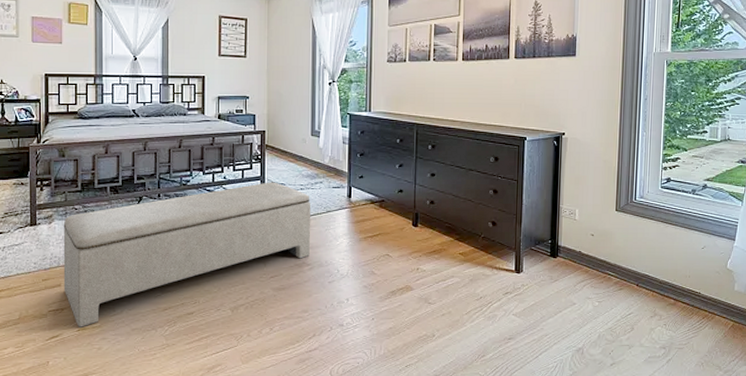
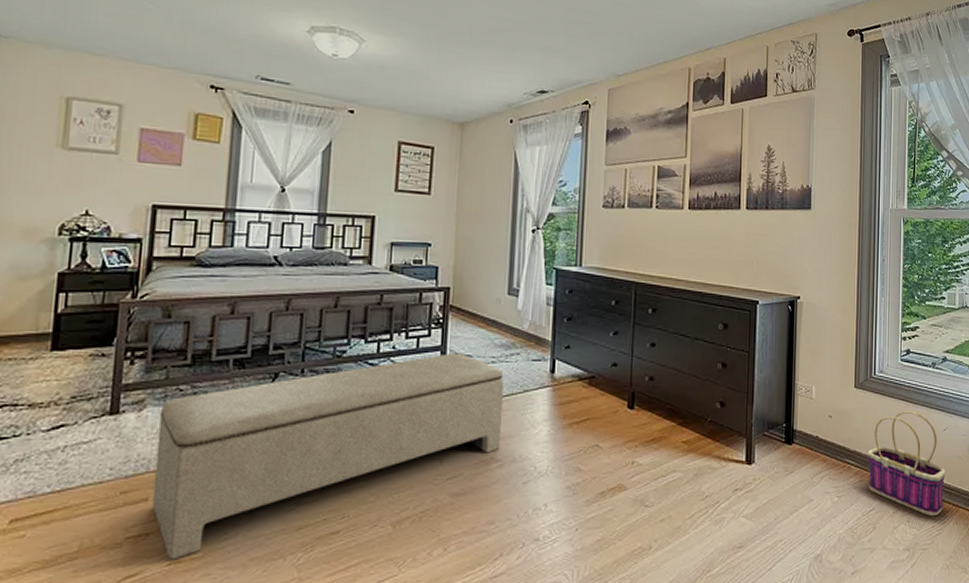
basket: none [627,231,703,322] -> present [867,411,946,517]

